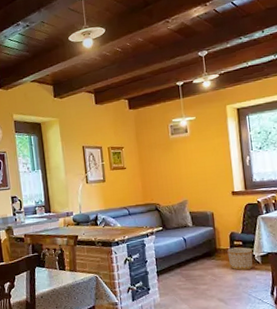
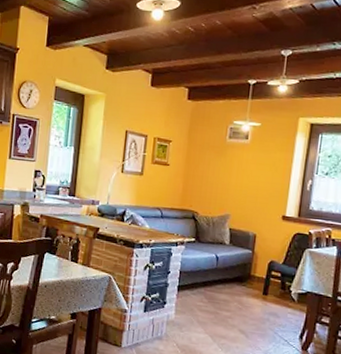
planter: present [227,247,253,271] -> none [261,277,290,306]

